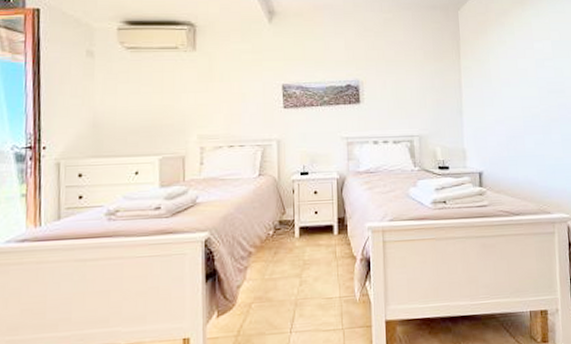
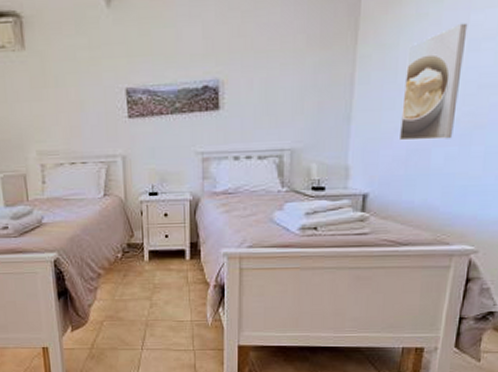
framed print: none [496,48,537,130] -> present [400,23,468,141]

